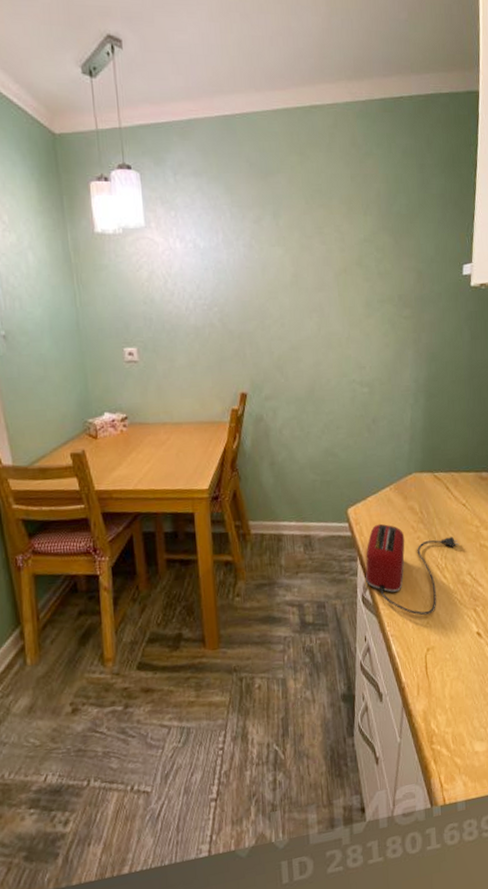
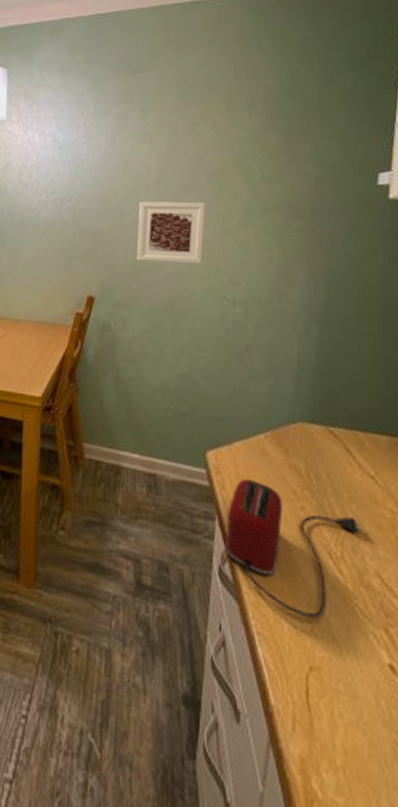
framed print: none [278,298,335,356] -> present [136,201,206,264]

